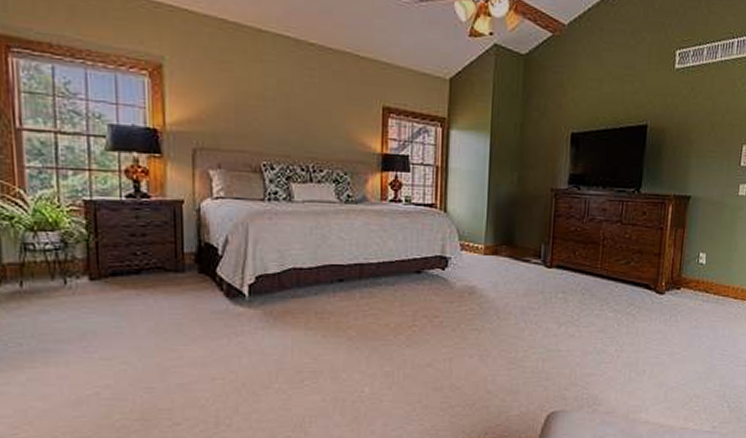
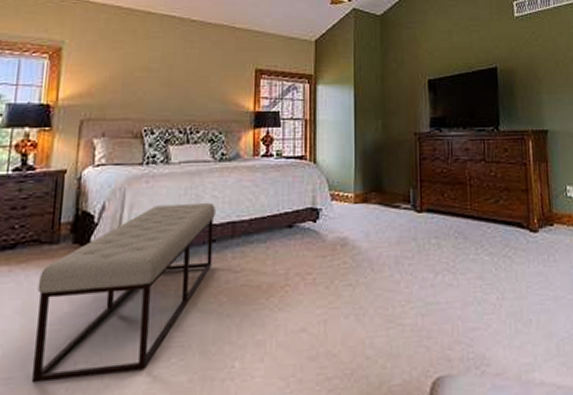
bench: none [168,243,342,393] -> present [31,202,215,384]

